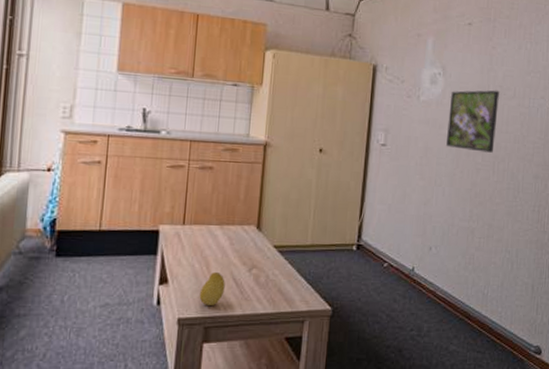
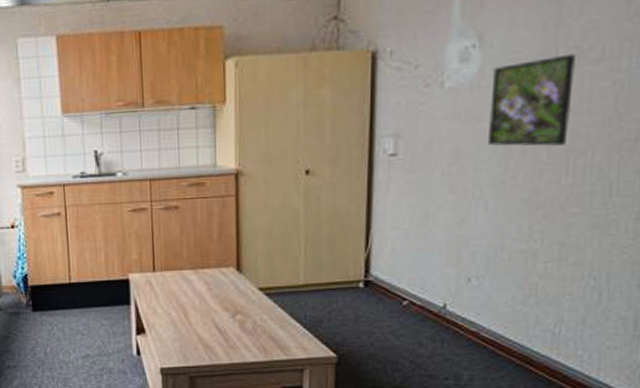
fruit: present [199,271,225,305] -> none [180,319,207,354]

